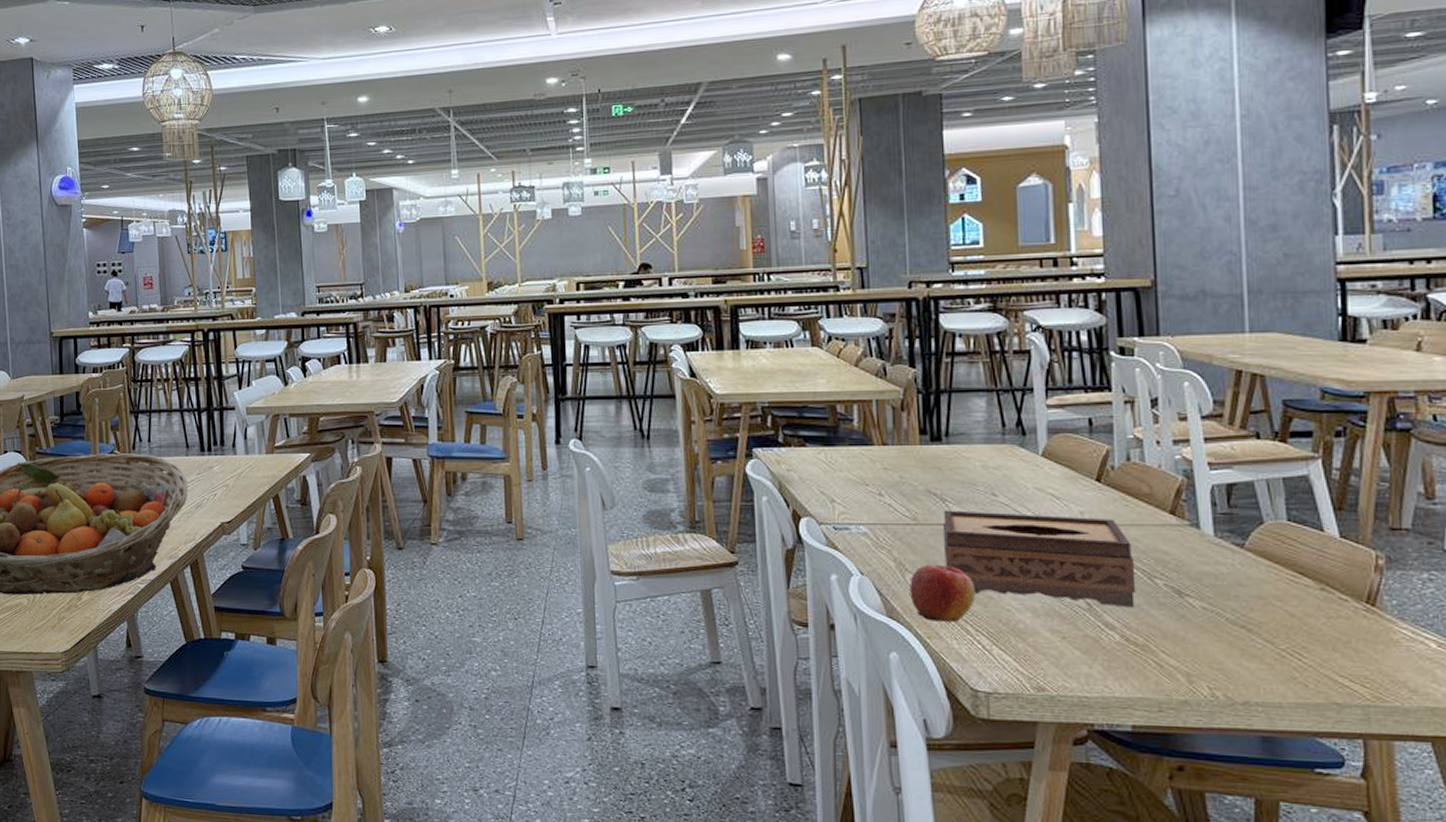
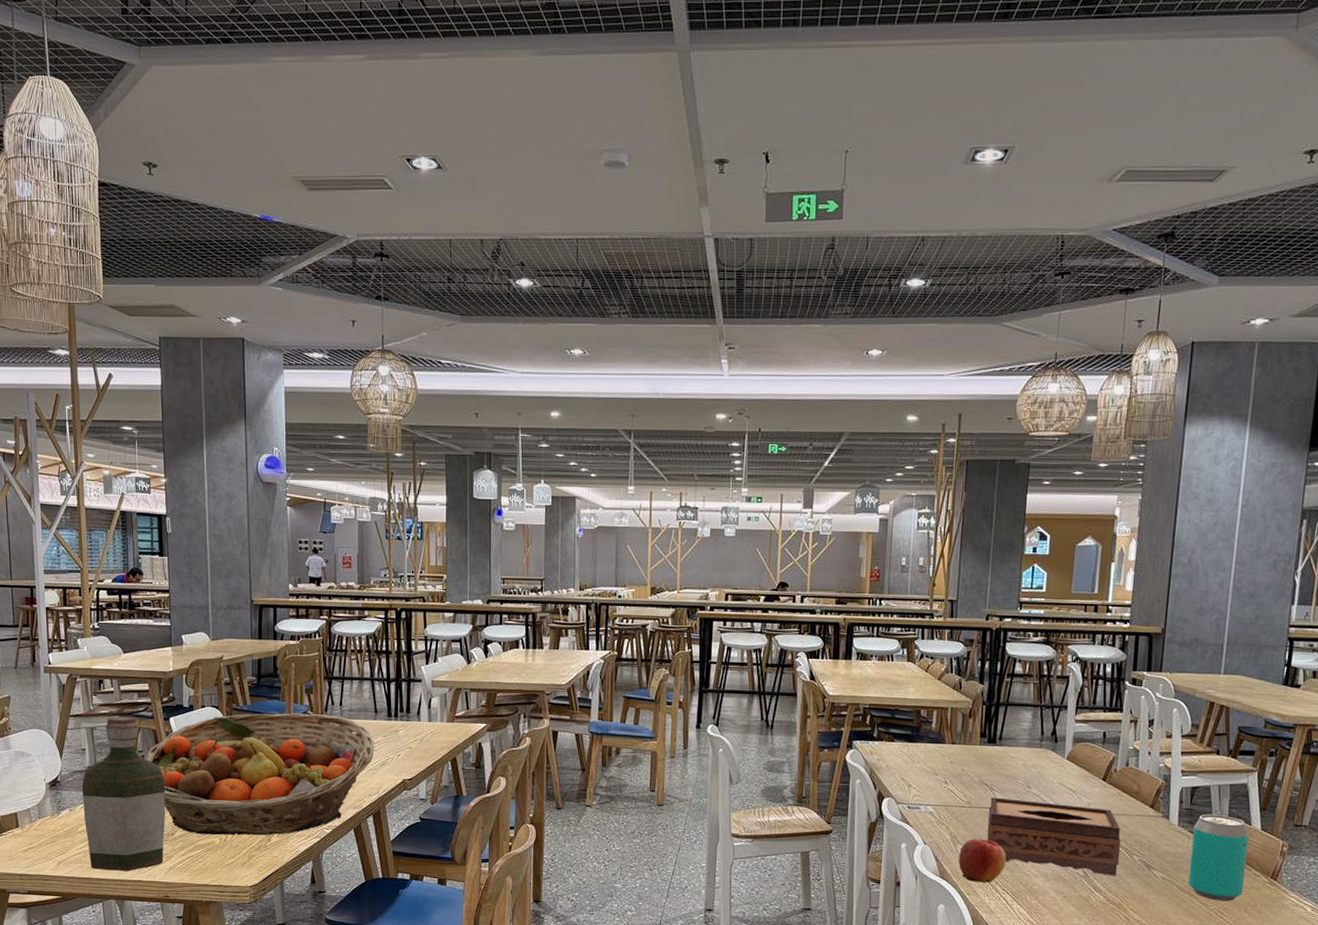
beverage can: none [1238,518,1326,637] -> present [1188,814,1249,902]

